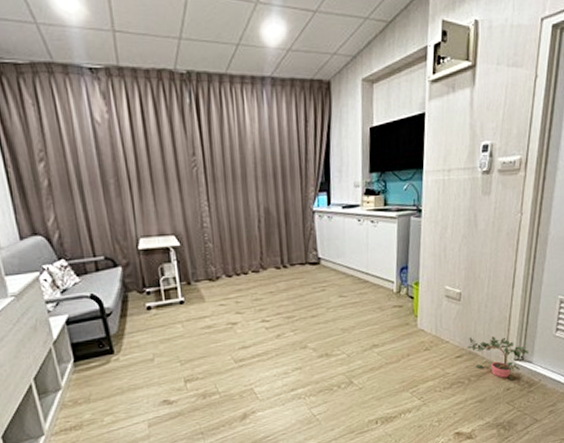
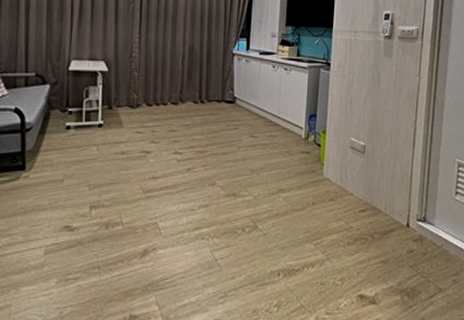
potted plant: present [467,336,529,381] -> none [370,192,430,243]

